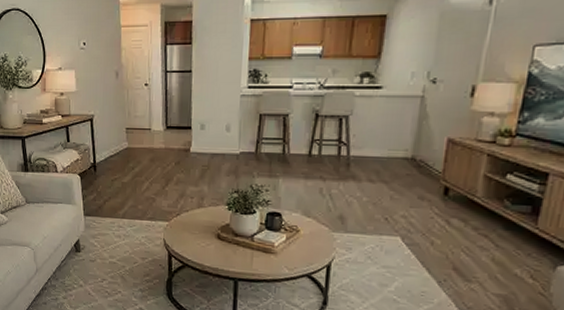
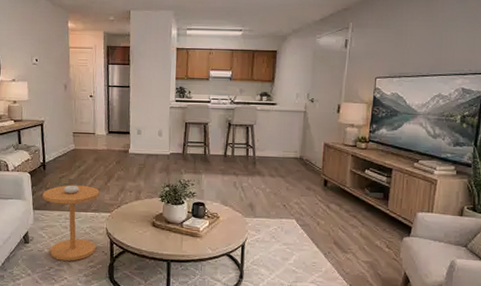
side table: none [93,188,156,274] -> present [42,185,99,261]

